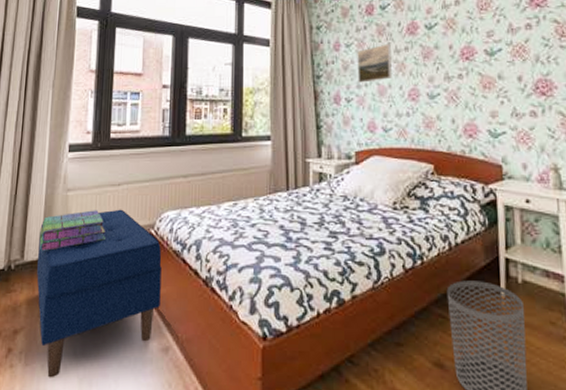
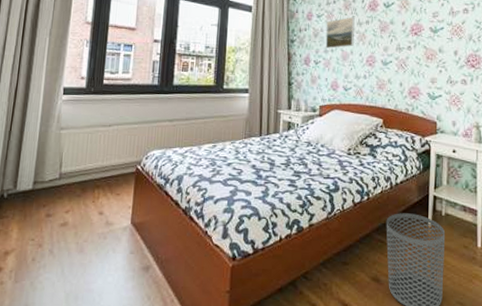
bench: present [37,209,162,378] -> none [28,147,147,293]
stack of books: present [39,210,106,252] -> none [32,147,96,183]

